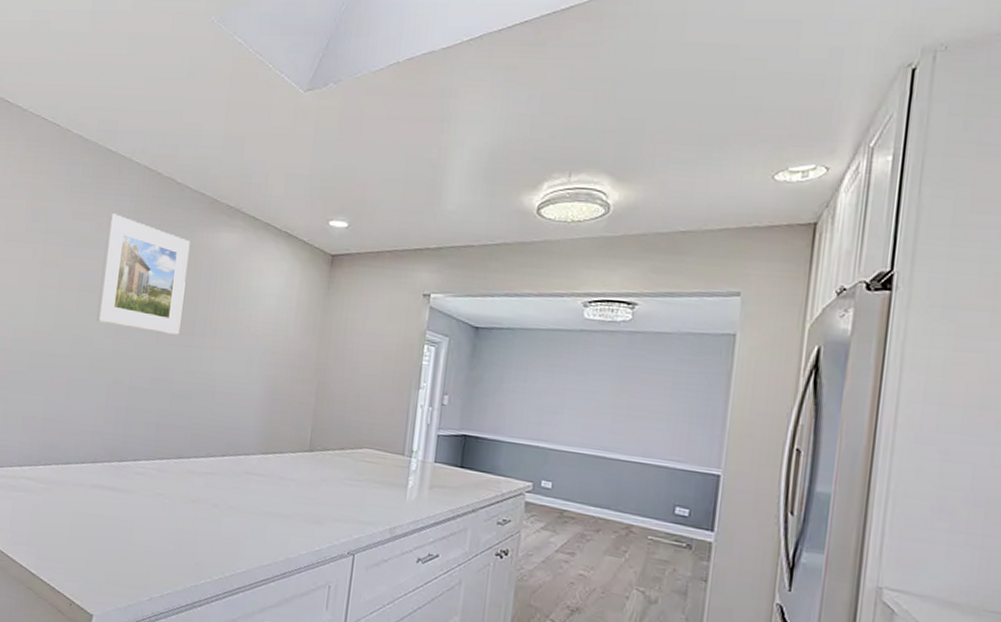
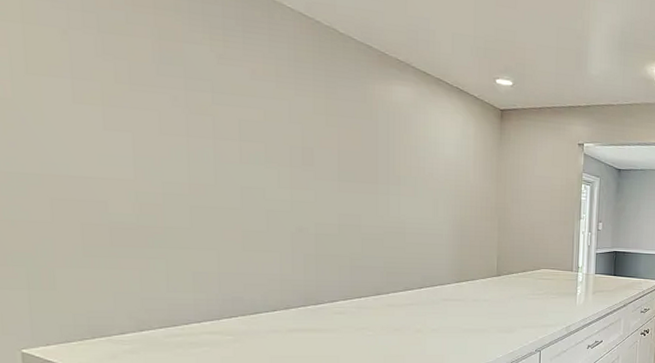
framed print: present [96,213,190,335] -> none [264,60,362,183]

